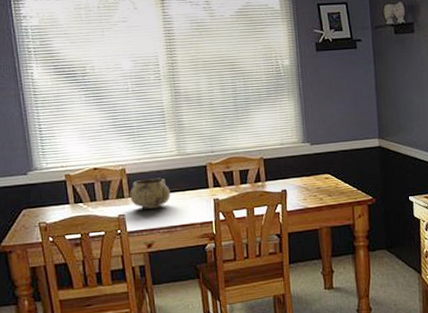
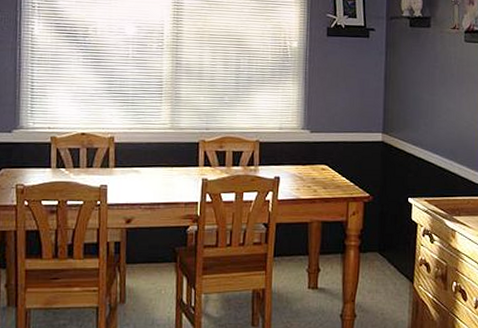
decorative bowl: present [130,177,170,210] -> none [115,150,158,183]

